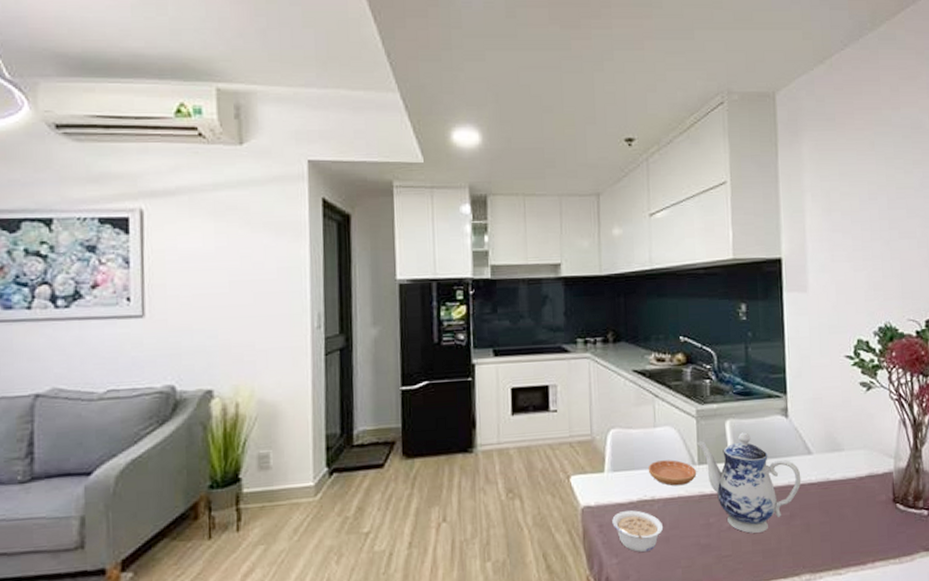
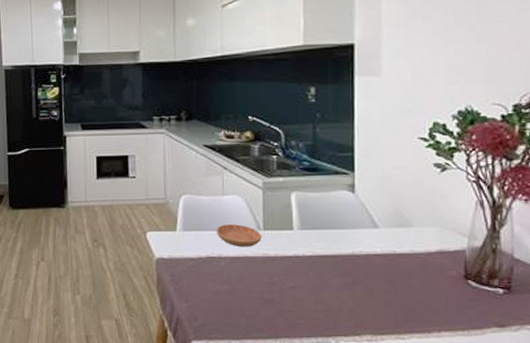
legume: present [612,510,664,552] -> none [183,264,230,300]
teapot: present [697,432,801,533] -> none [263,204,366,294]

